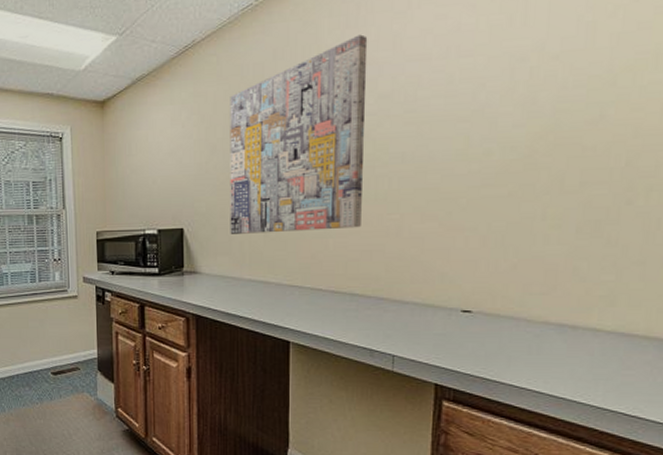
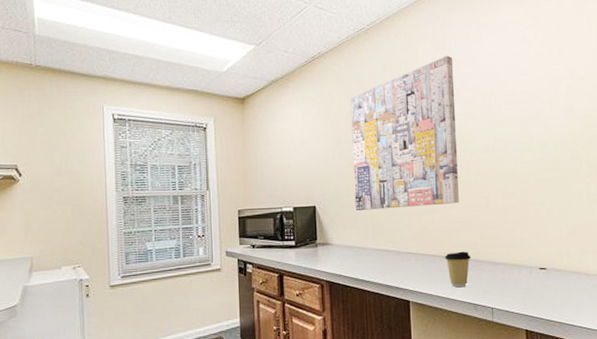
coffee cup: none [337,286,371,329] -> present [445,251,471,288]

